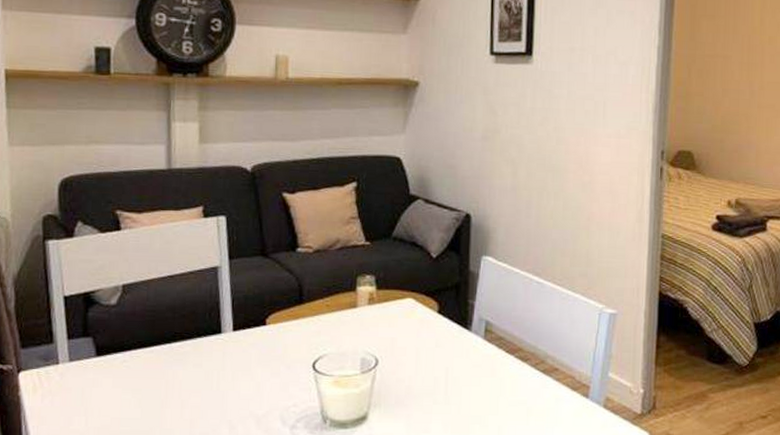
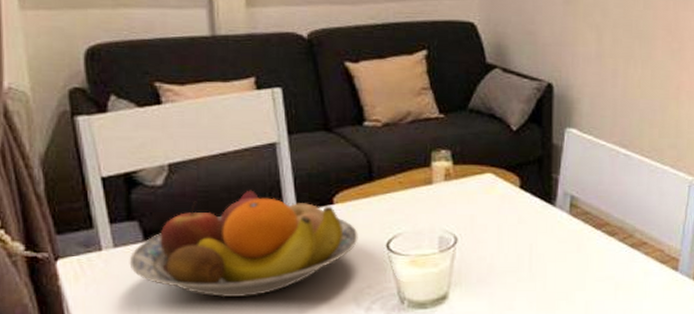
fruit bowl: none [81,310,287,412] -> present [129,190,358,298]

